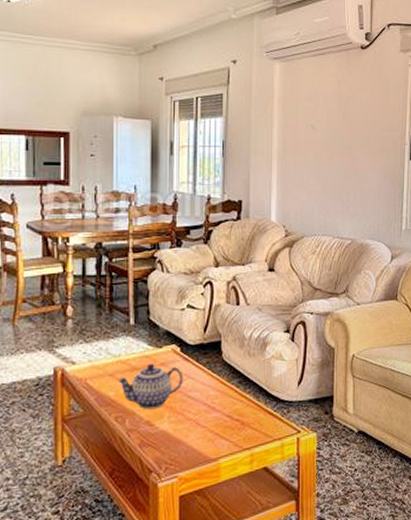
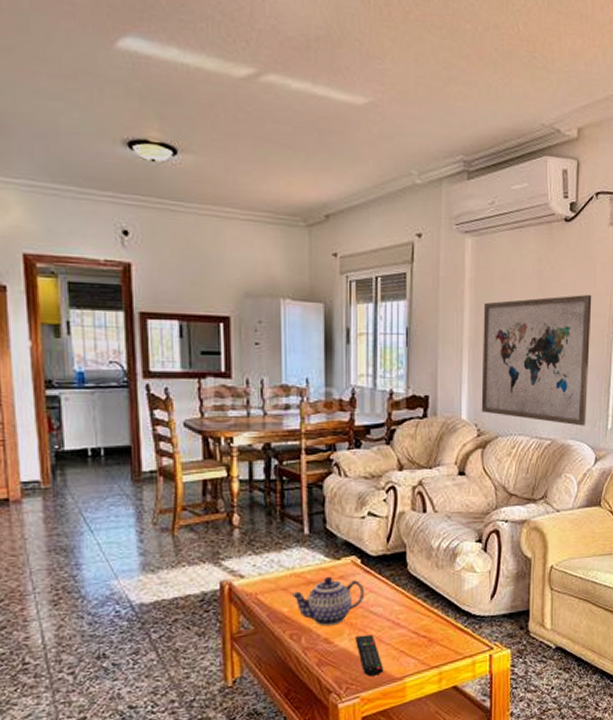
remote control: none [174,418,200,457] -> present [354,634,384,677]
wall art: none [288,111,386,227] -> present [481,294,592,426]

